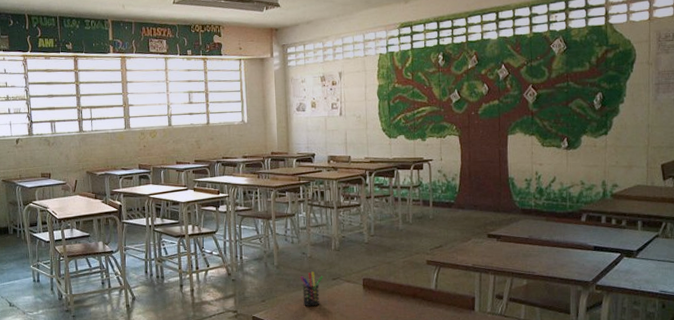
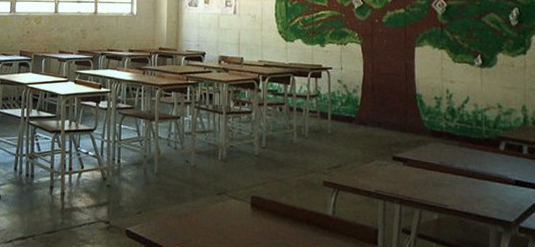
pen holder: present [300,271,323,307] -> none [181,183,207,225]

